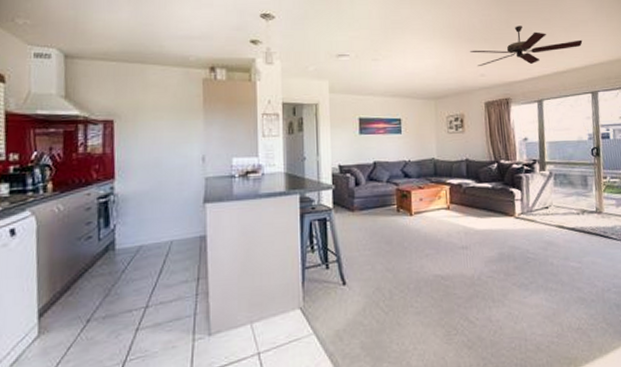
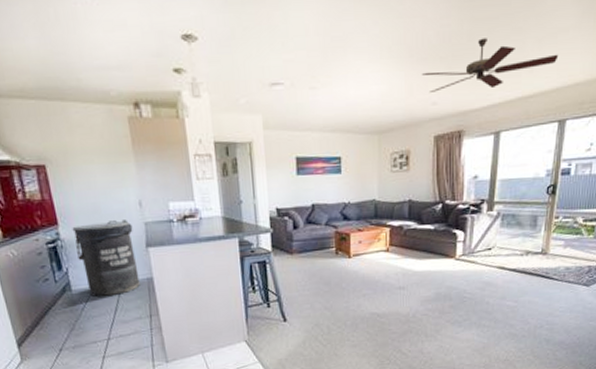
trash can: none [128,175,192,258] -> present [72,220,140,297]

